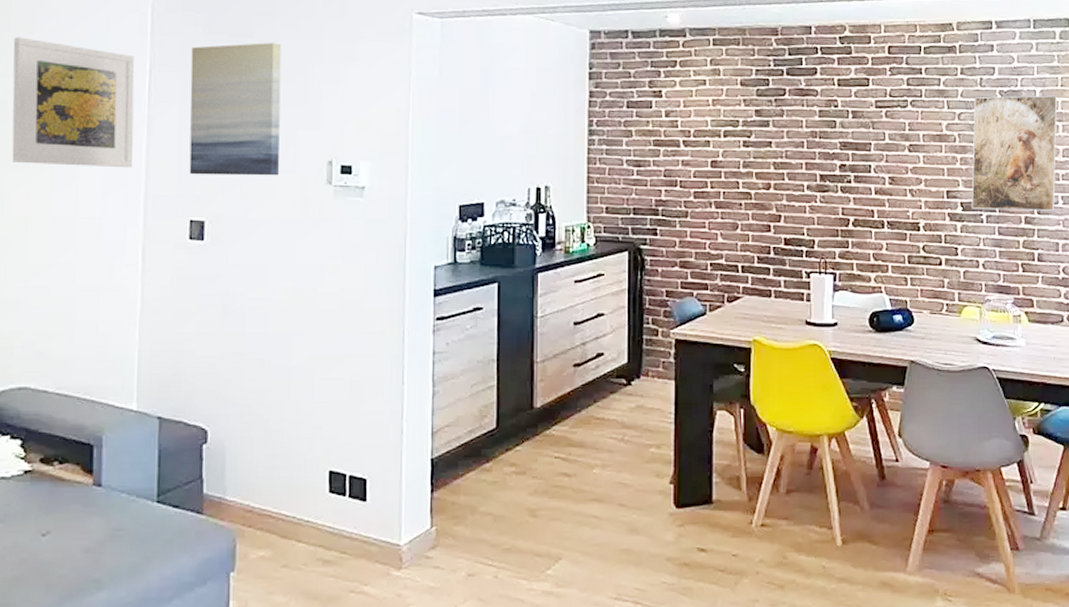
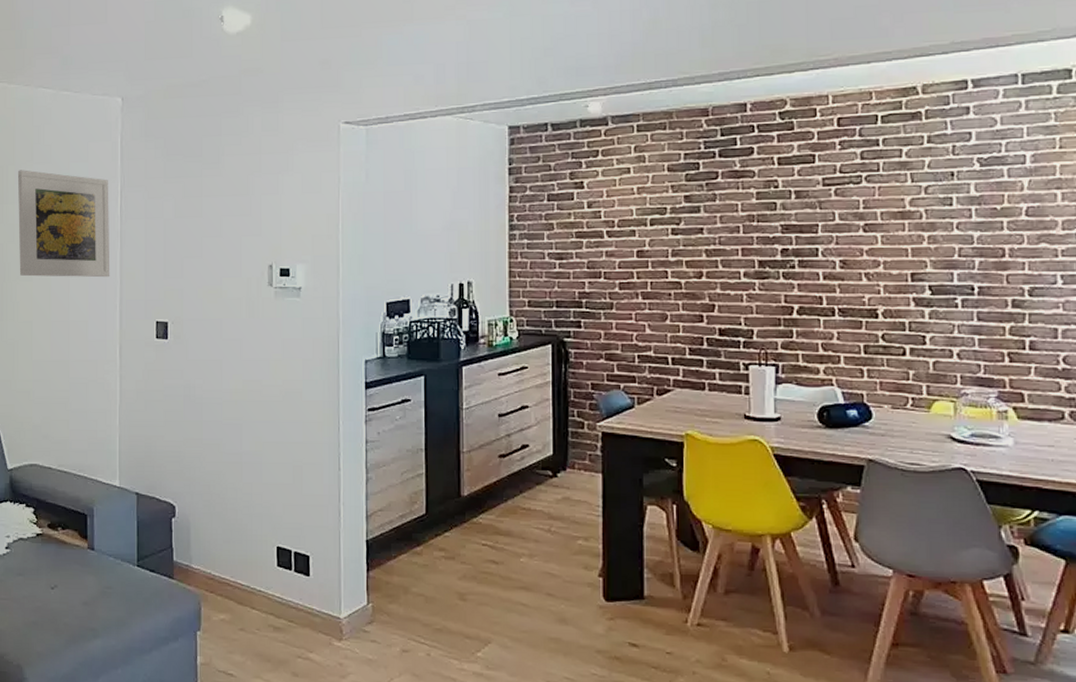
wall art: present [189,43,282,176] -> none [153,160,227,282]
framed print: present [971,95,1057,211] -> none [942,159,1054,294]

